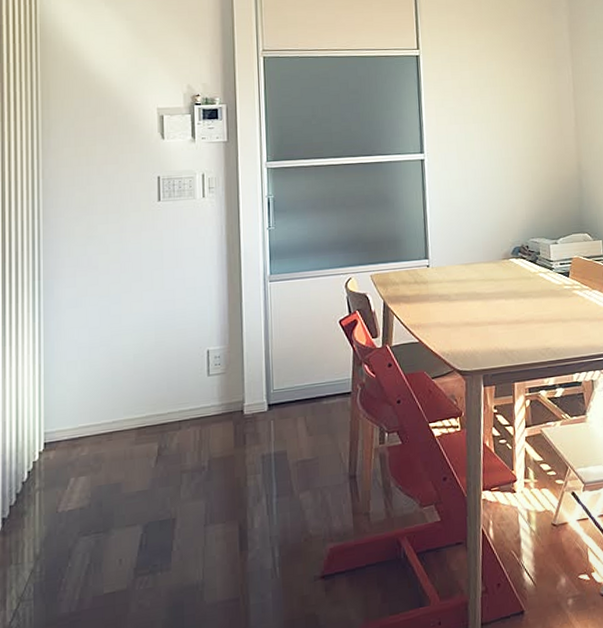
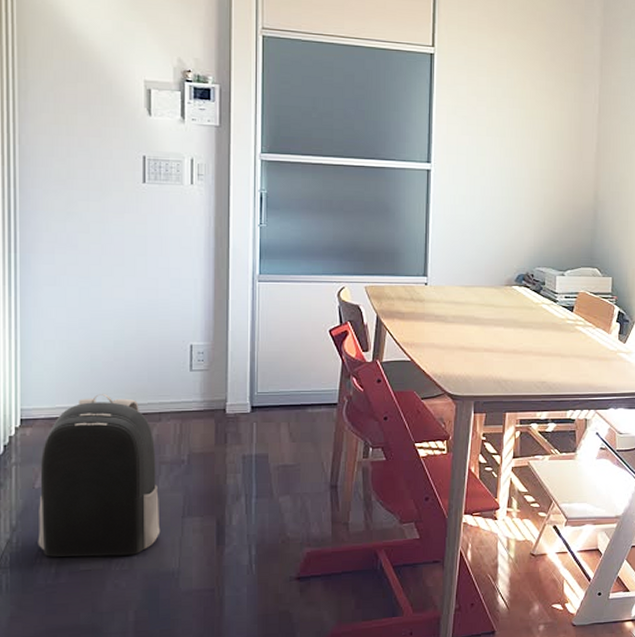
backpack: none [61,408,184,583] -> present [38,394,161,557]

